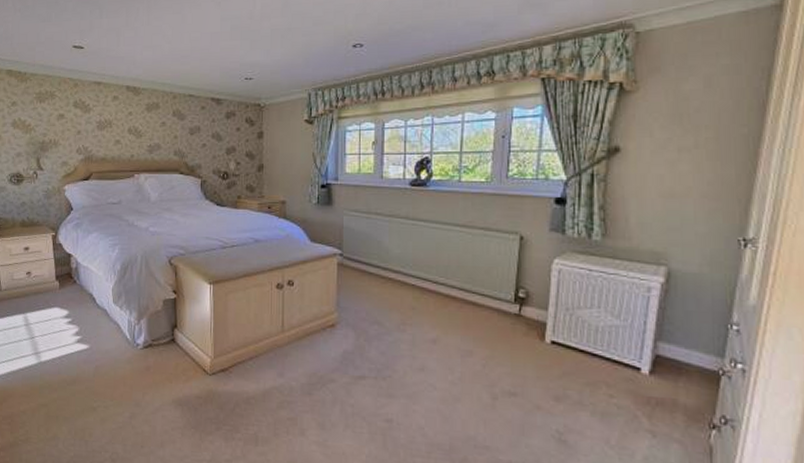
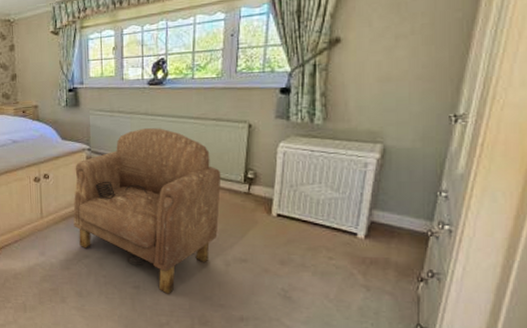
armchair: none [319,234,489,431] -> present [73,128,221,294]

